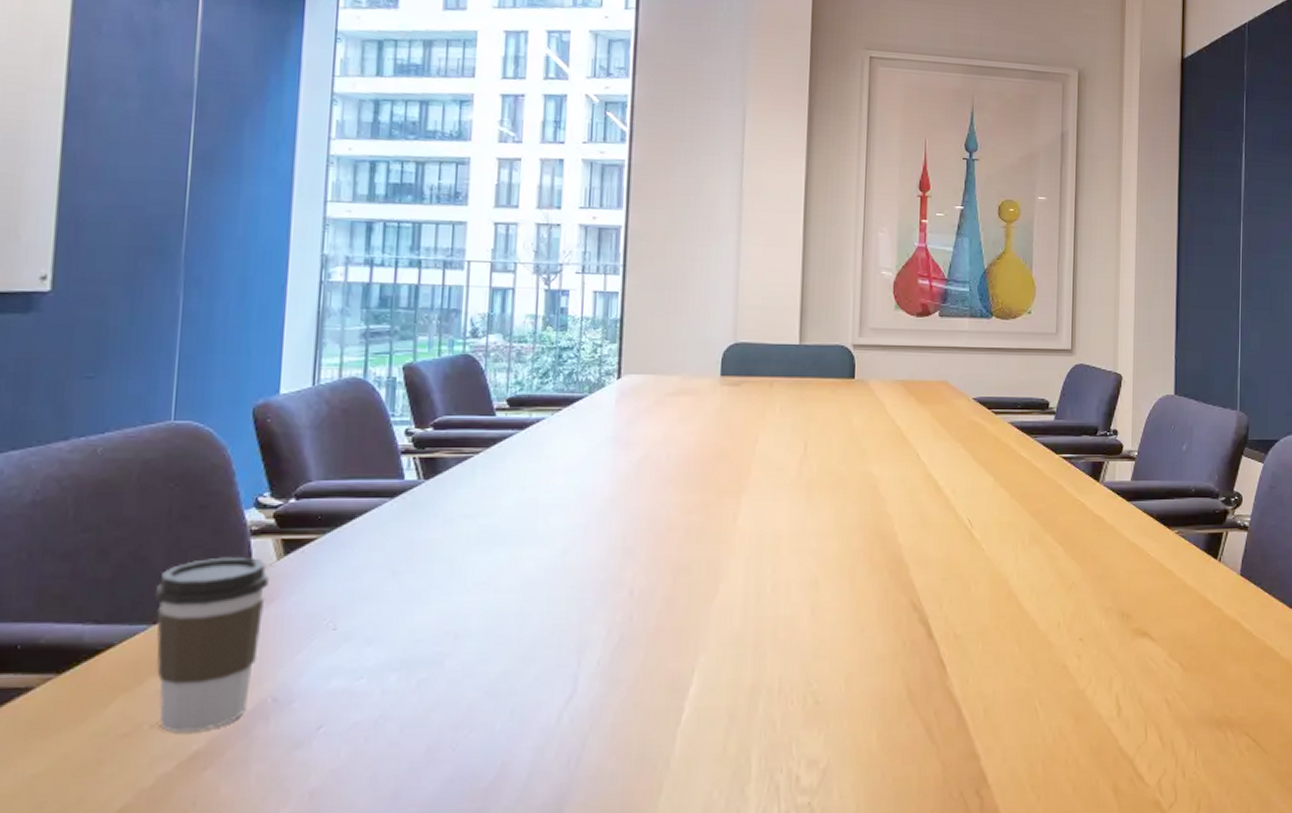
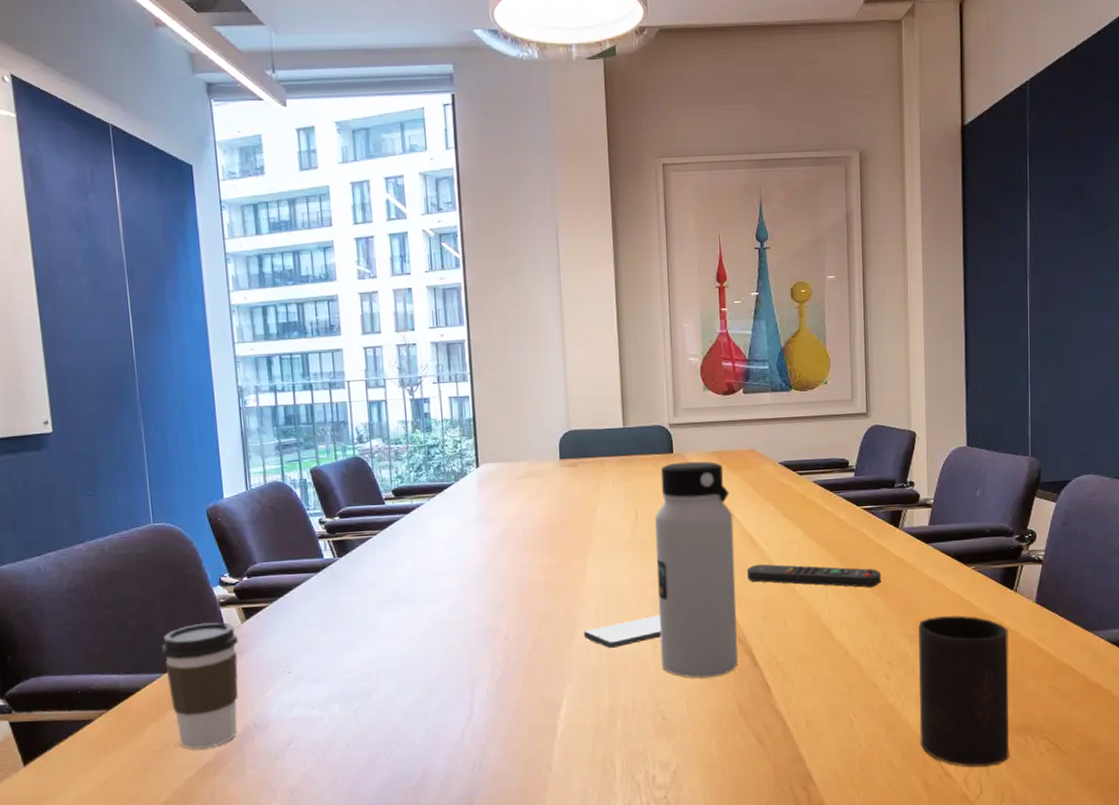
smartphone: none [728,571,823,610] -> present [583,614,661,648]
water bottle: none [819,389,917,651] -> present [655,461,738,678]
remote control: none [928,515,1078,549] -> present [747,564,882,588]
cup: none [1111,585,1211,768] -> present [917,615,1010,767]

